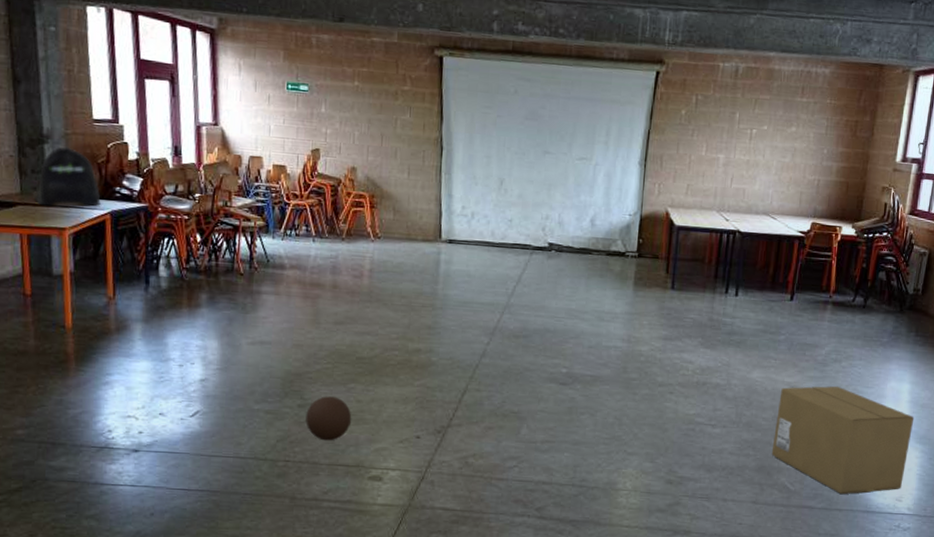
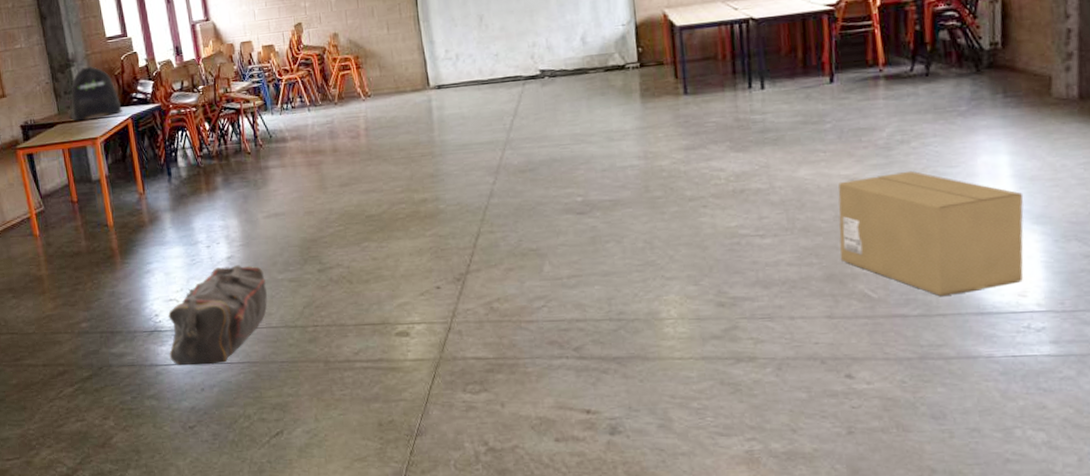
duffel bag: none [119,389,240,489] -> present [168,265,267,365]
ball: present [305,396,352,441] -> none [326,257,371,302]

